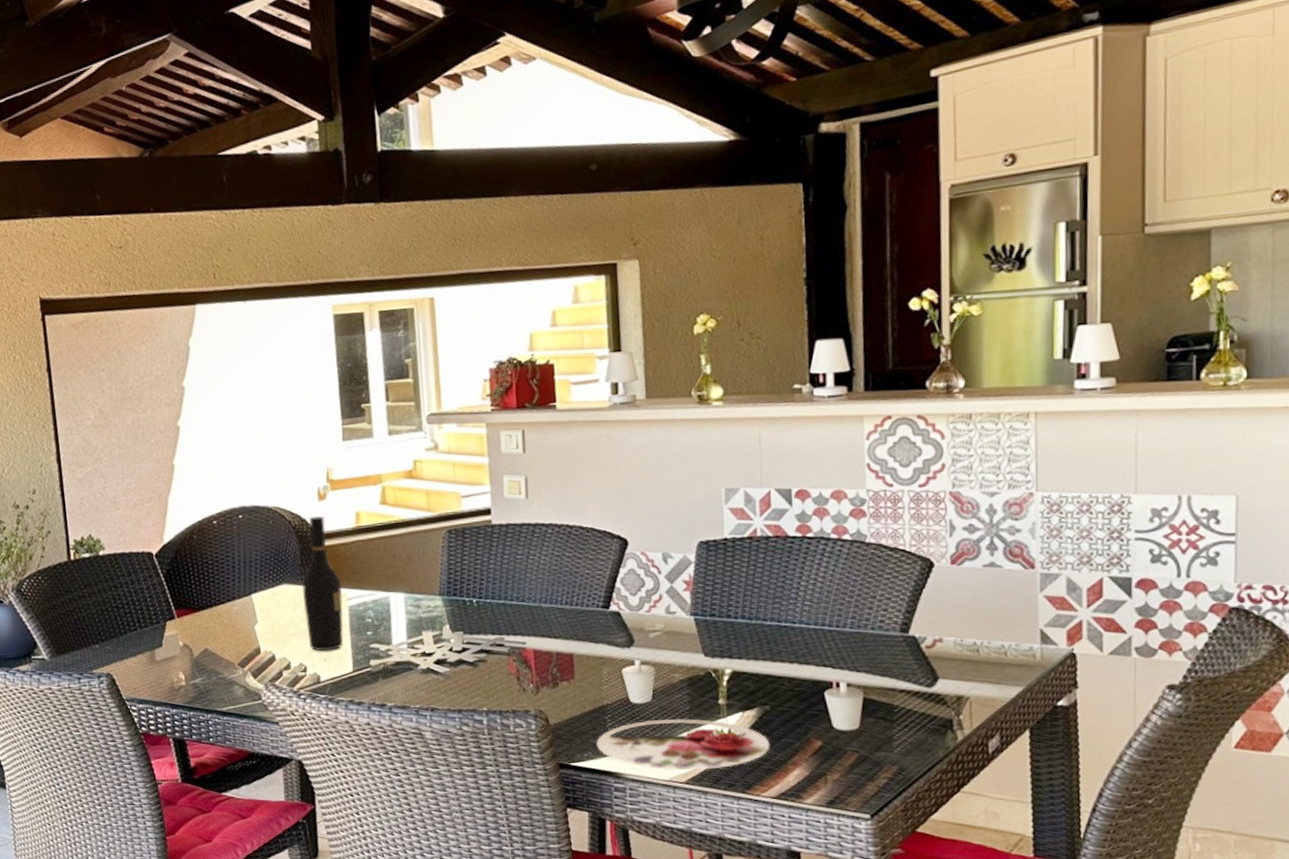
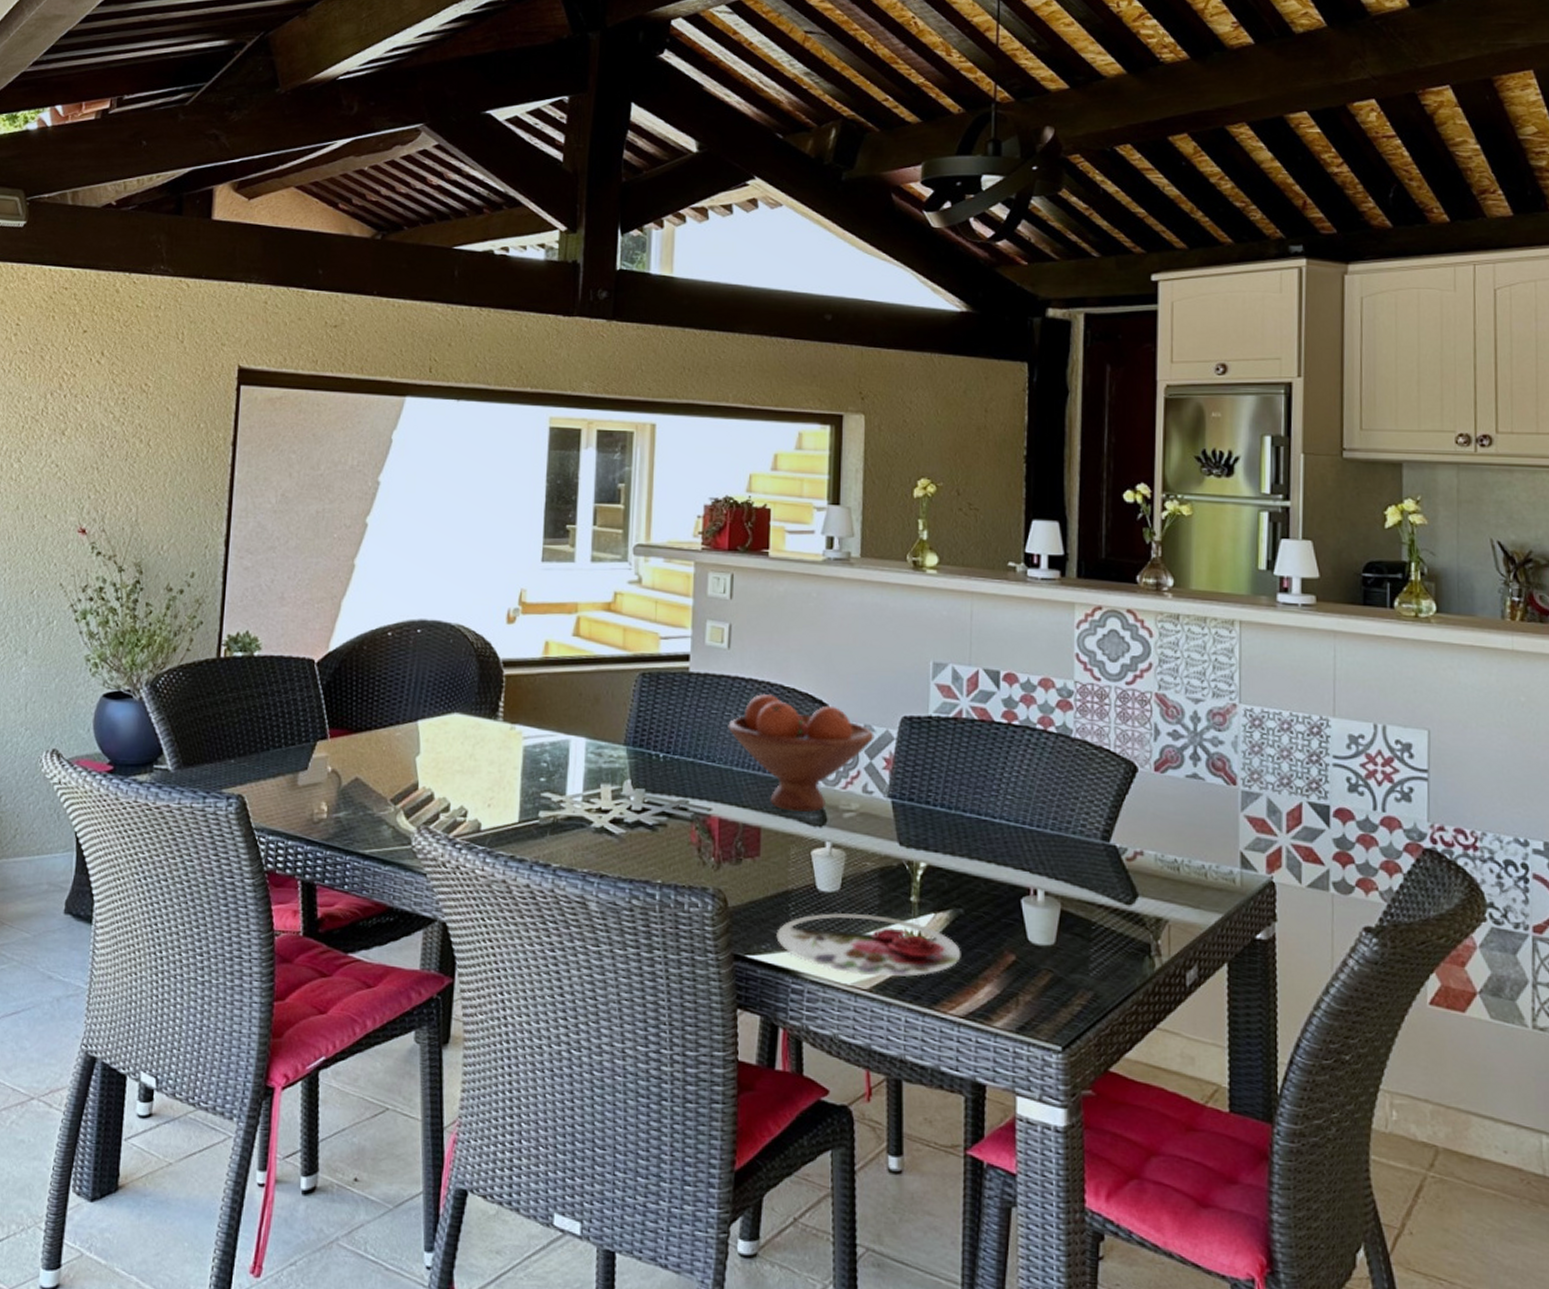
wine bottle: present [301,516,344,652] -> none [473,641,519,796]
fruit bowl: none [533,535,673,637] -> present [728,693,874,812]

